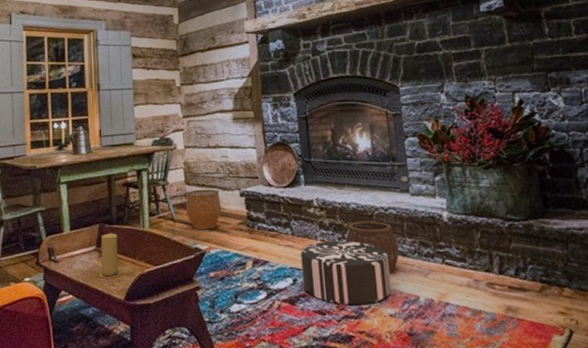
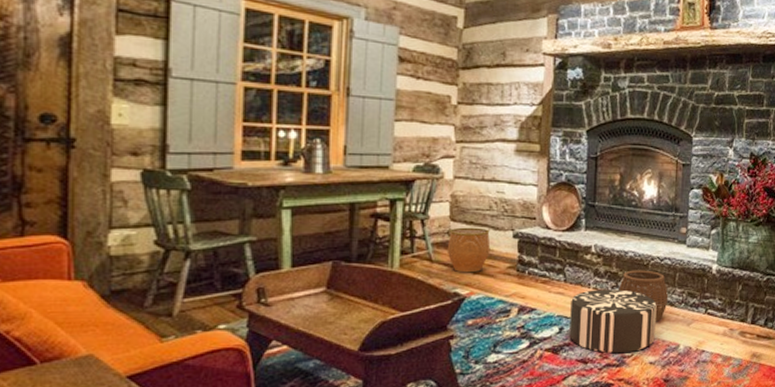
candle: present [99,233,121,278] -> none [326,272,357,326]

